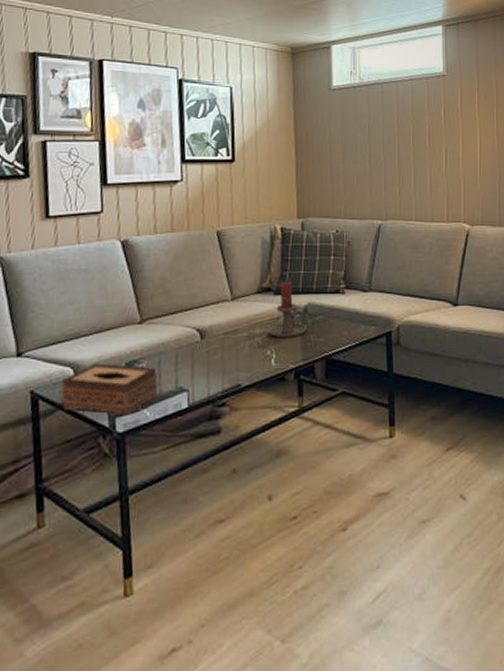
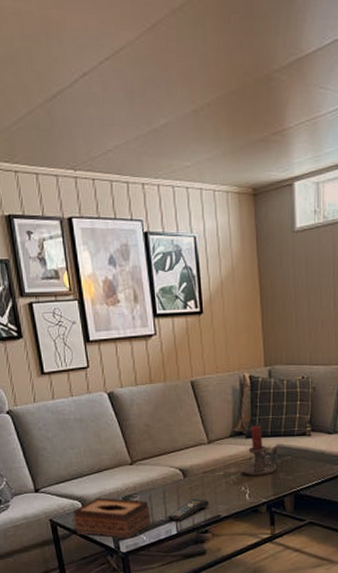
remote control: none [178,365,229,393] -> present [167,499,210,522]

